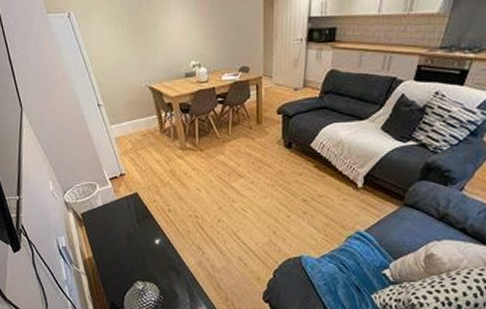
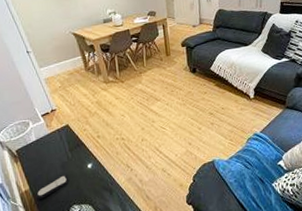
remote control: none [99,247,135,269] -> present [36,175,69,199]

